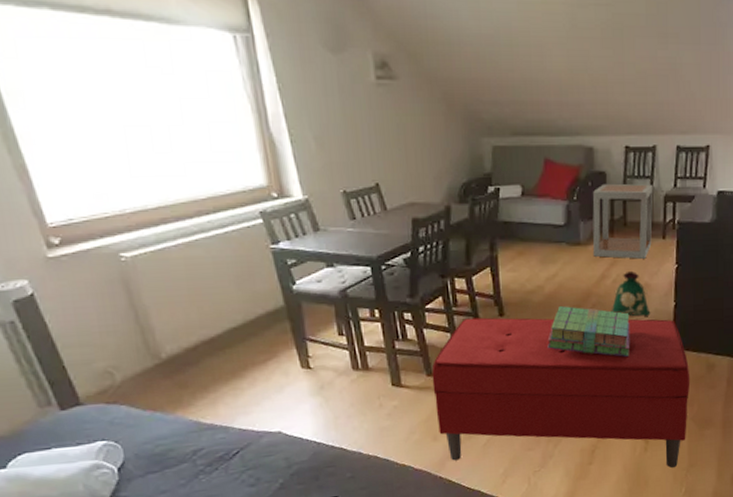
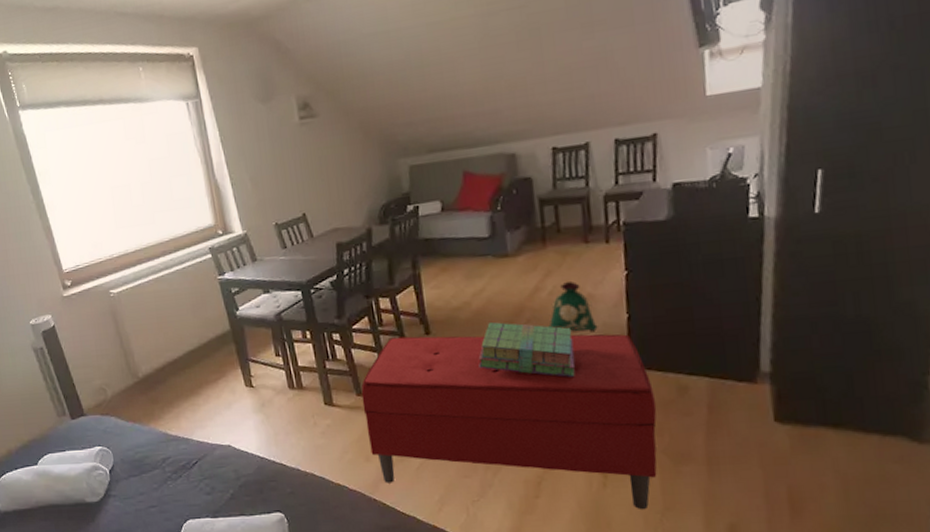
side table: present [592,183,653,259] -> none [519,184,593,268]

